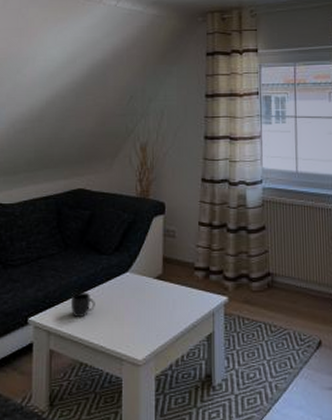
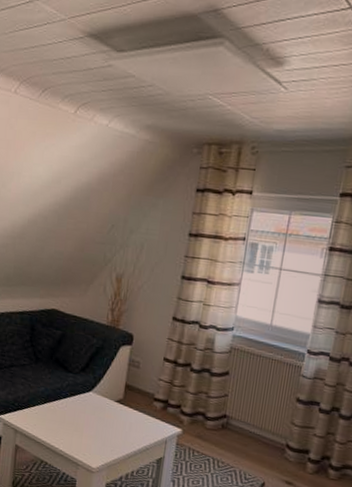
mug: present [70,292,95,317] -> none [36,401,59,423]

